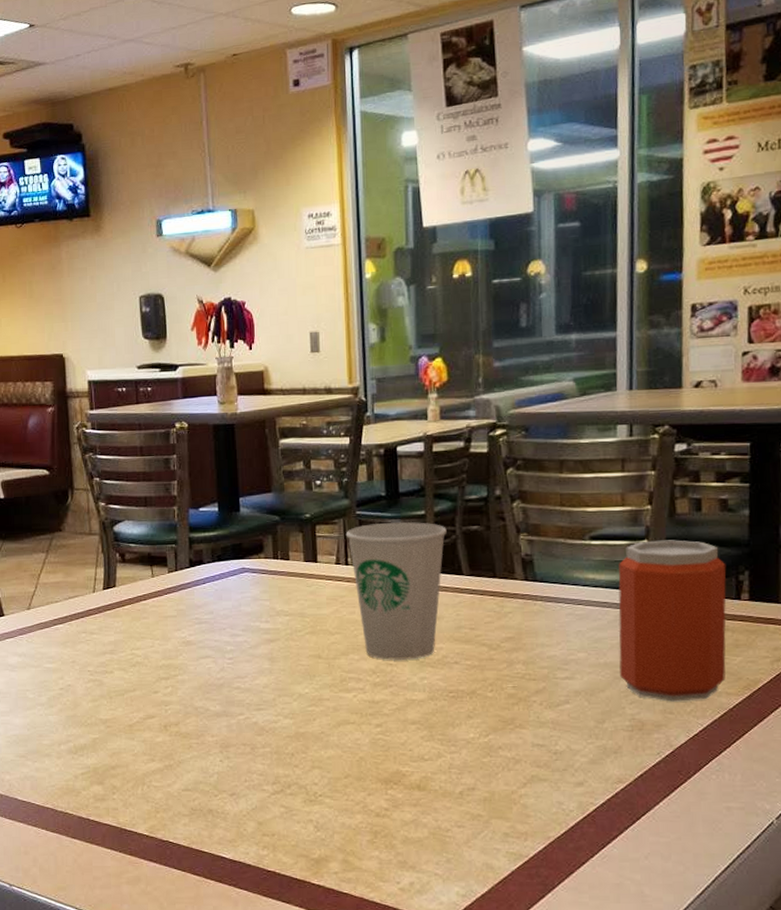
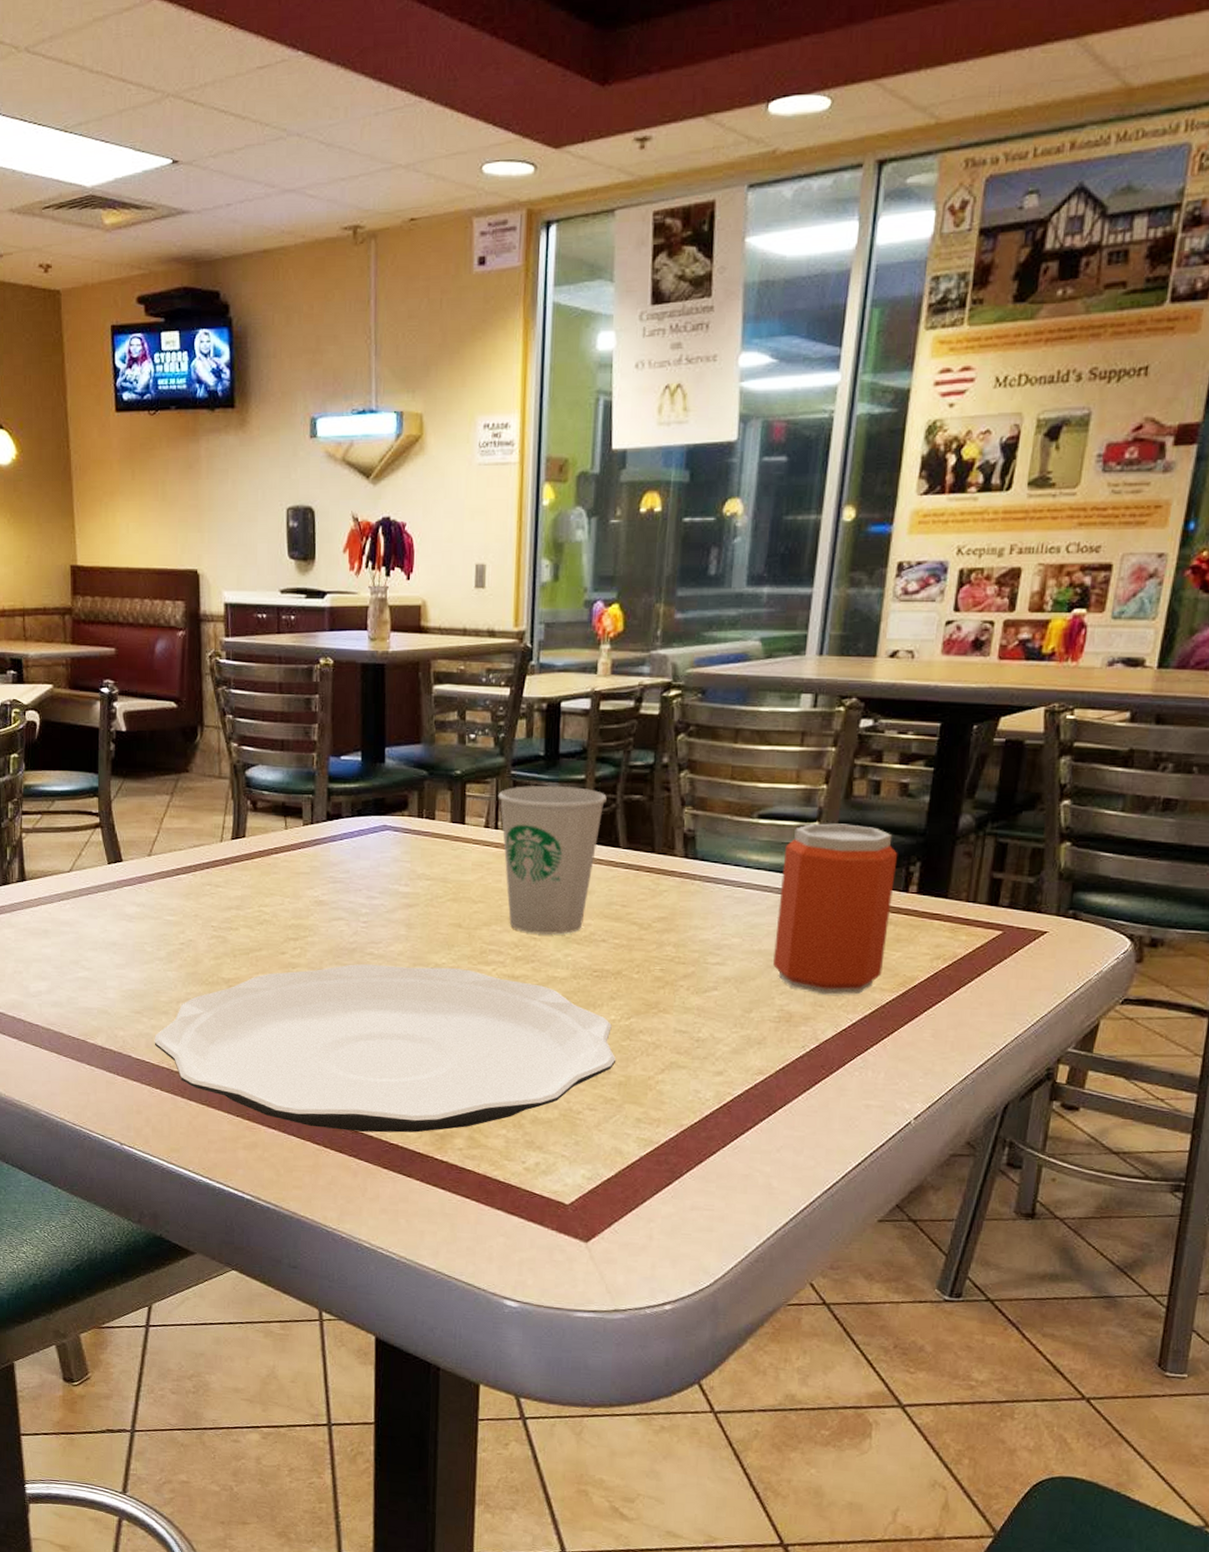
plate: none [38,696,479,861] -> present [154,963,617,1133]

